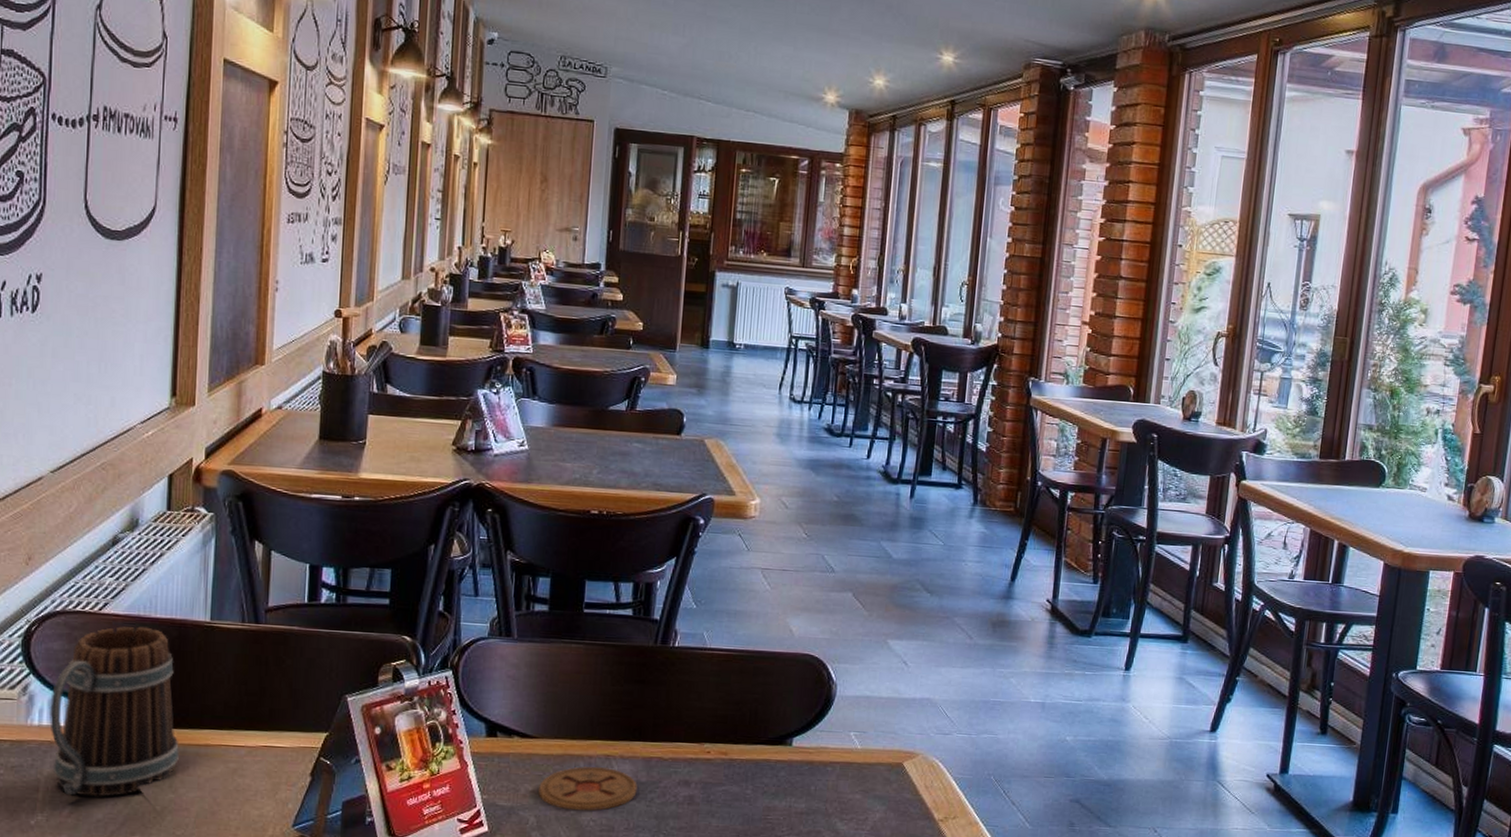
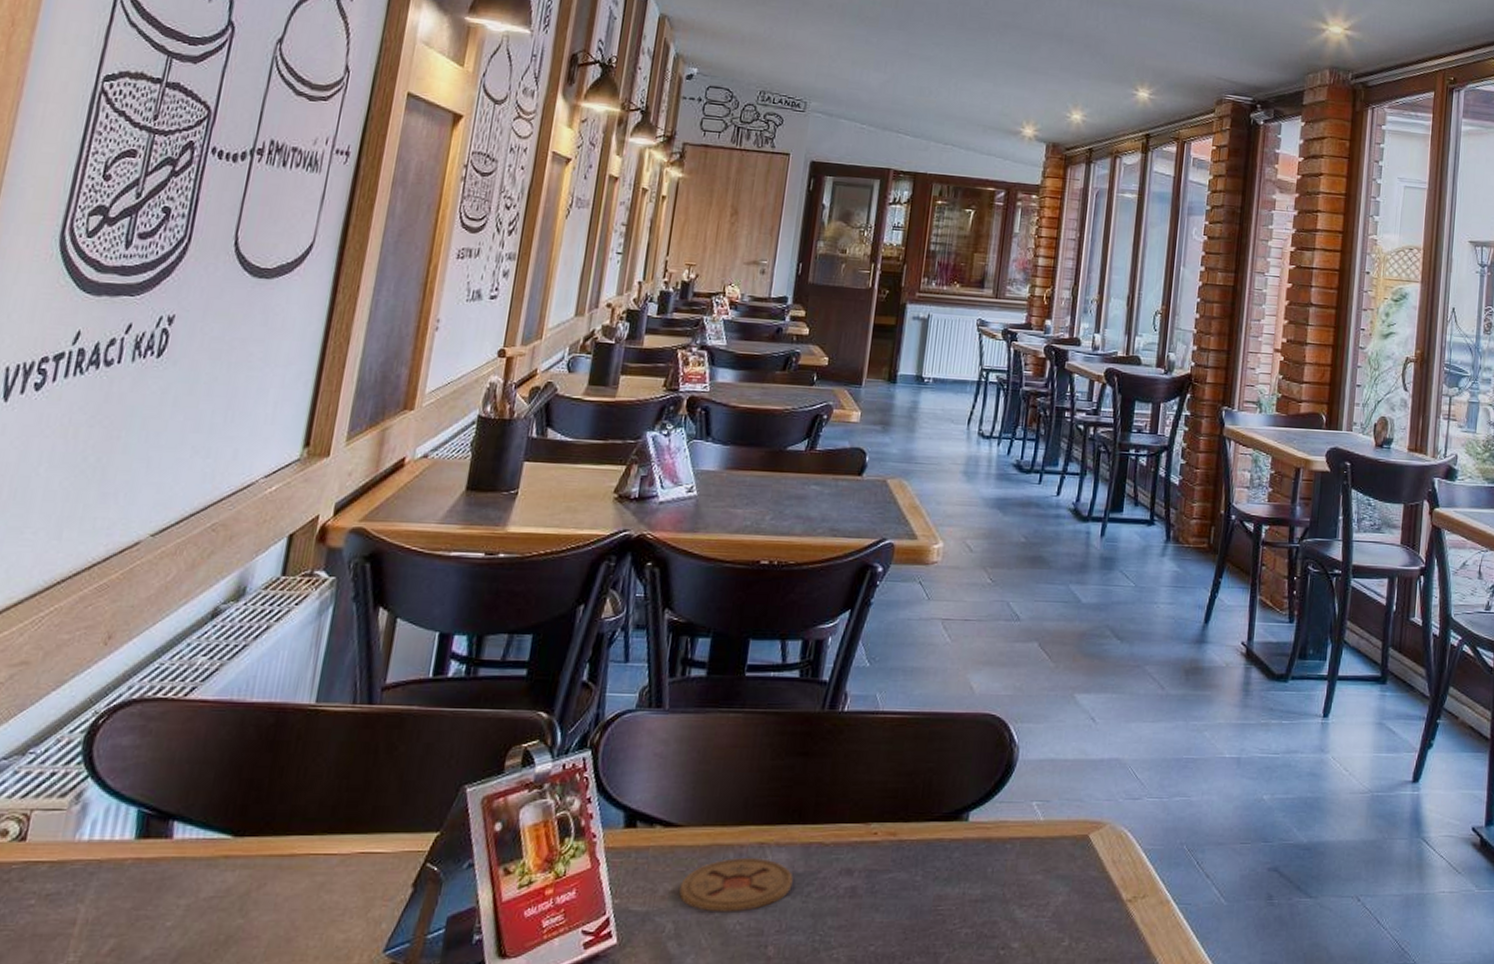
beer mug: present [49,626,179,797] -> none [98,713,265,928]

